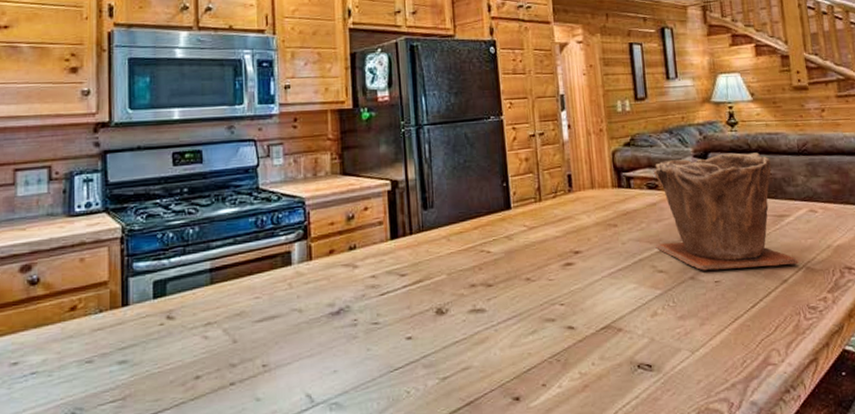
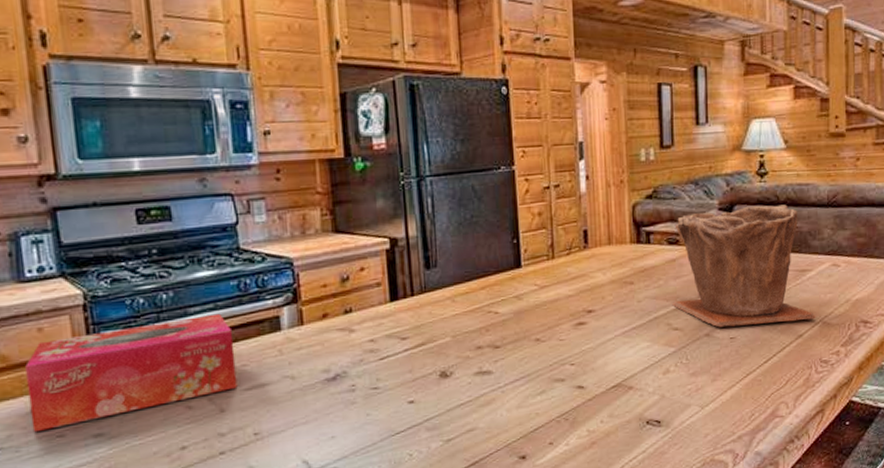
tissue box: none [65,248,250,358] -> present [25,313,238,433]

